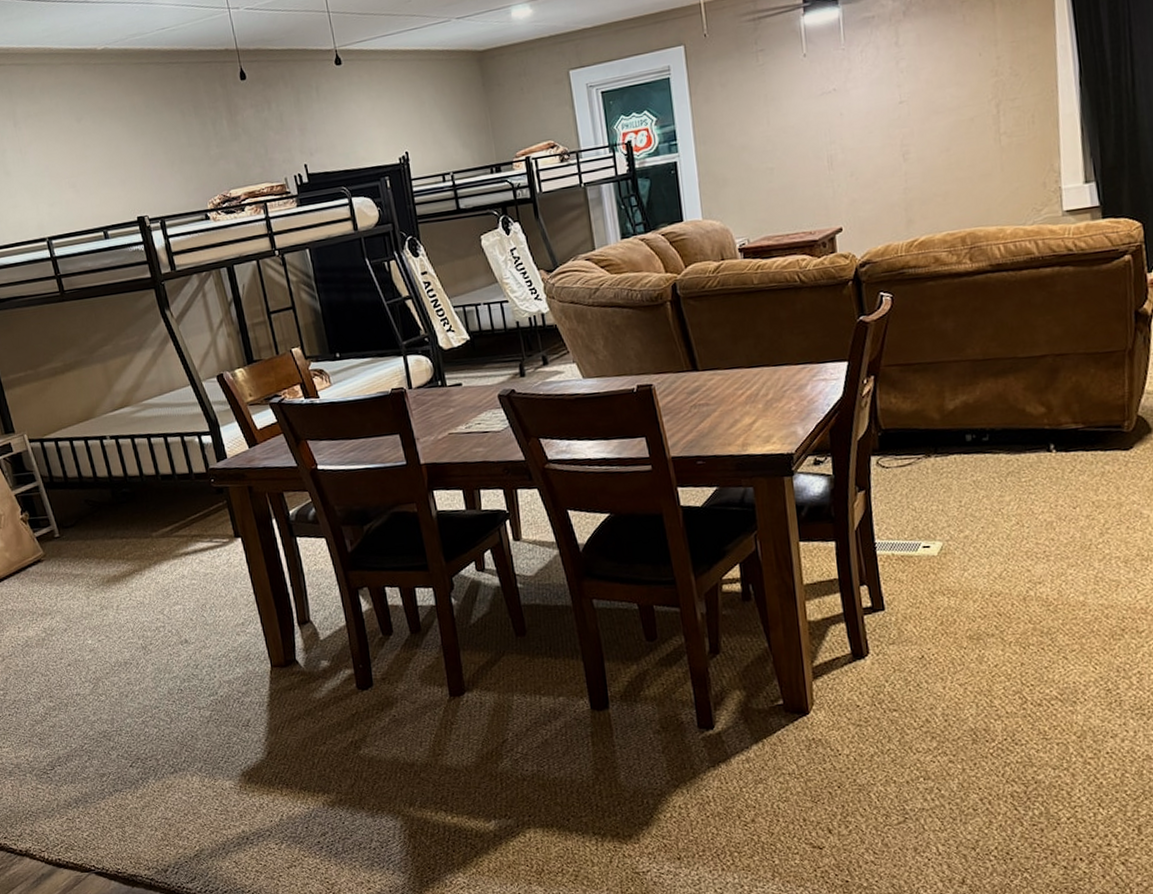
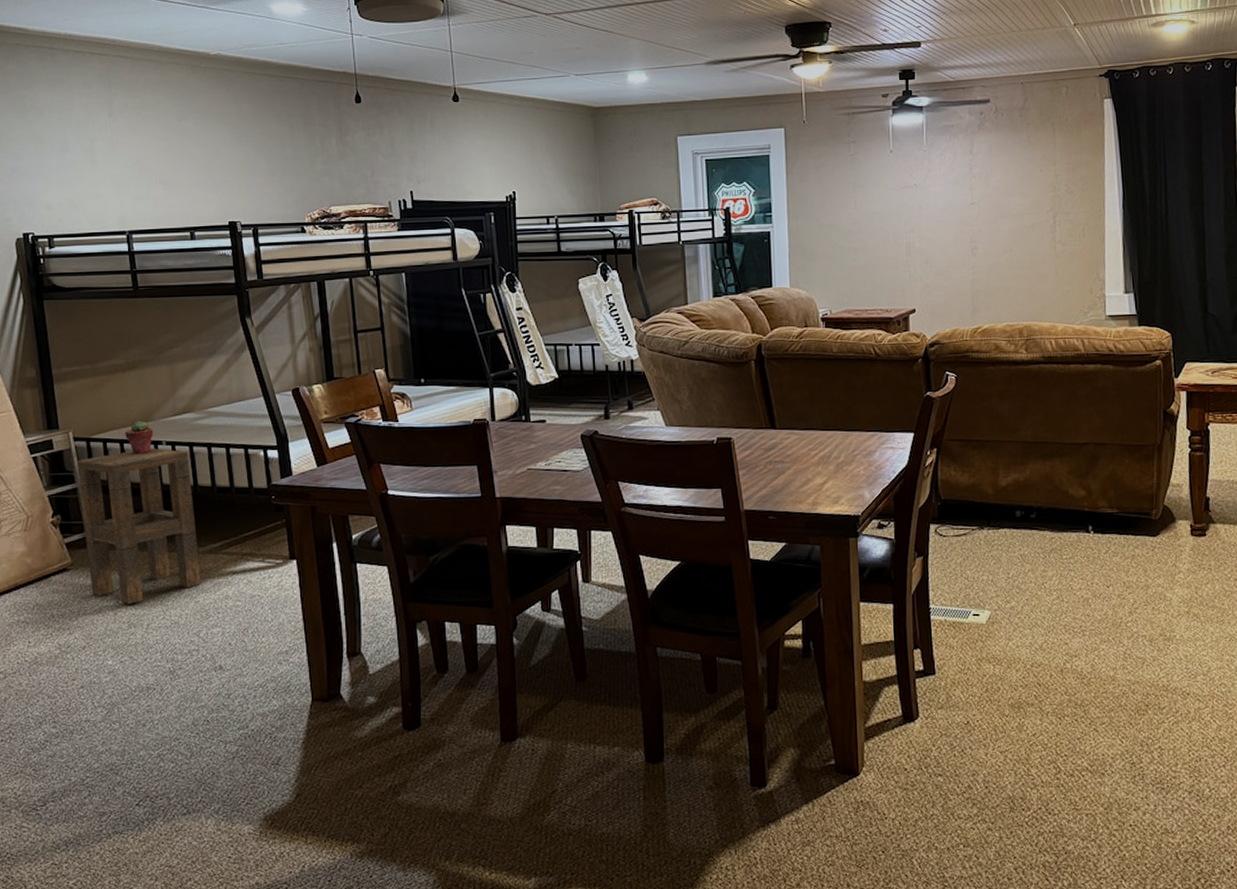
side table: none [35,443,159,589] -> present [77,447,201,604]
potted succulent: none [72,418,98,451] -> present [125,420,154,455]

